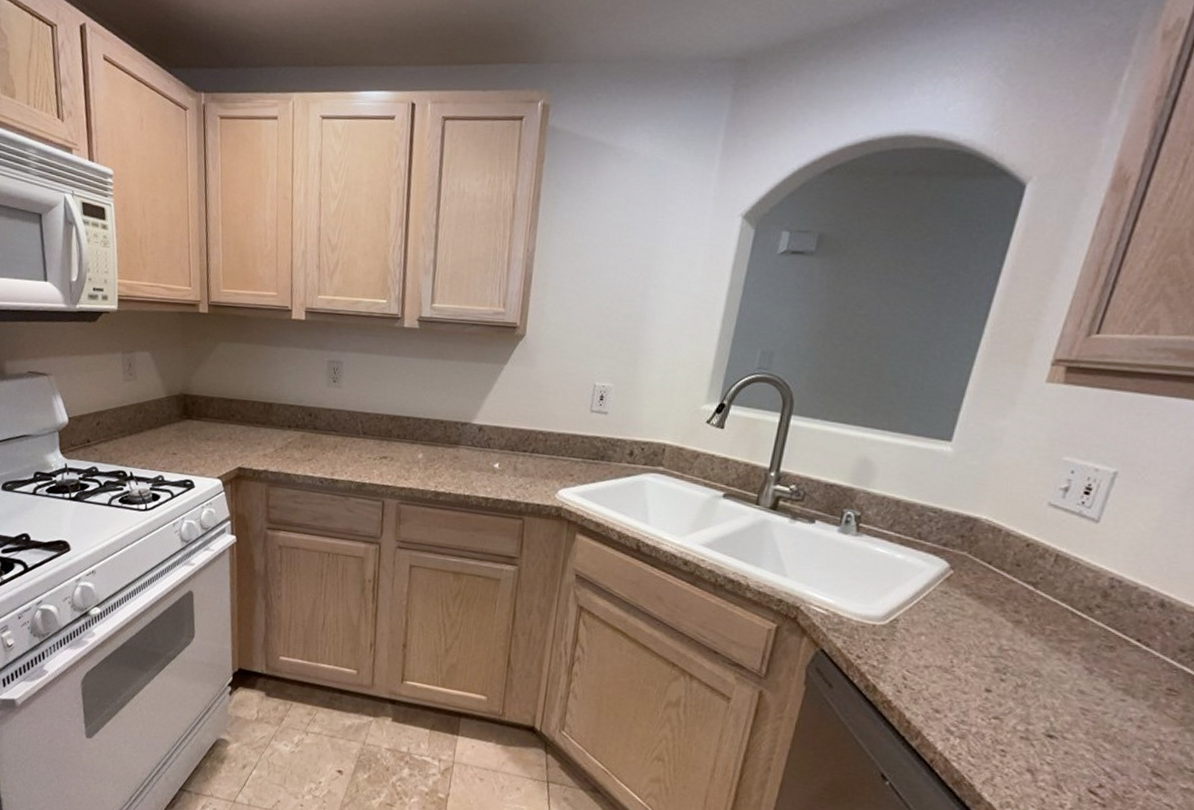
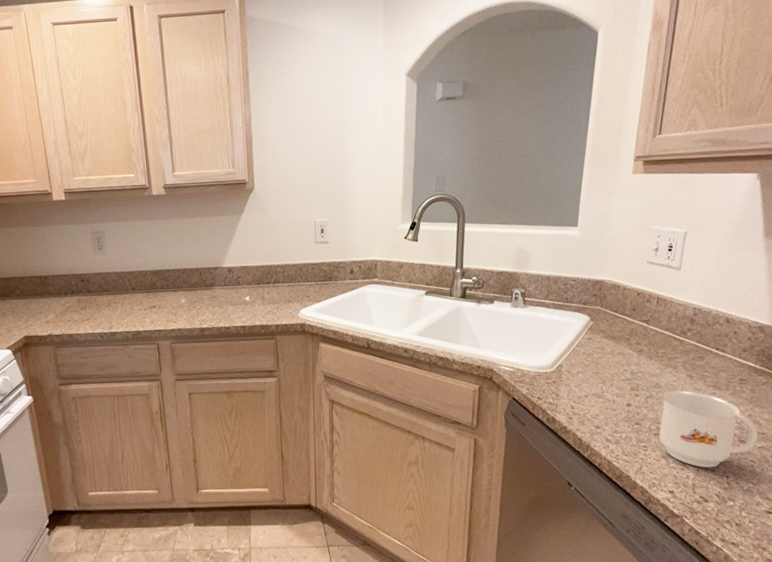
mug: none [1026,684,1185,801] -> present [659,390,758,468]

